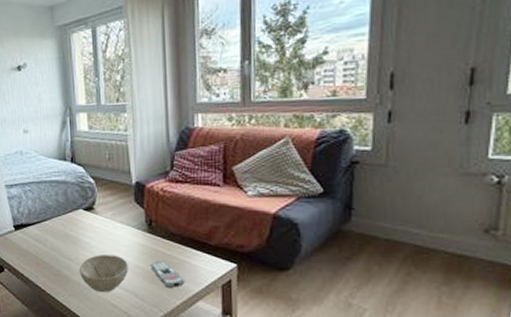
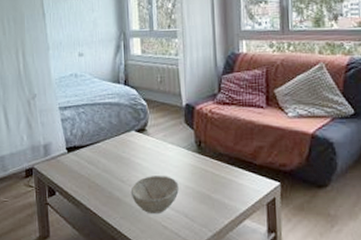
remote control: present [150,261,185,288] -> none [200,181,232,207]

